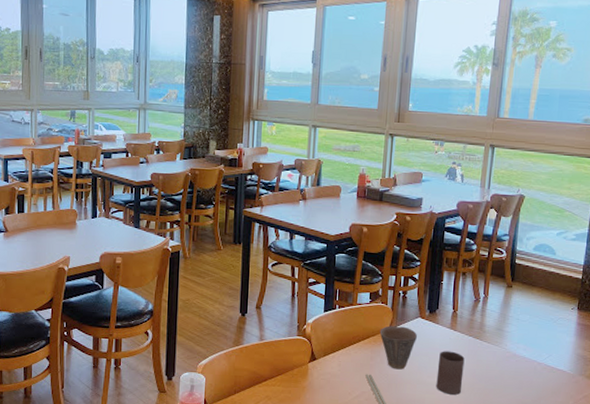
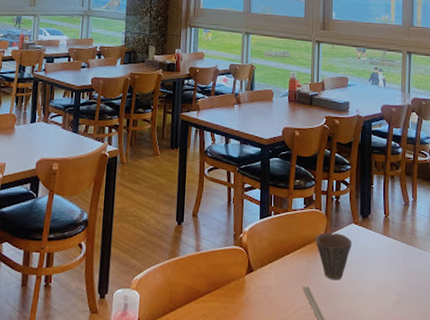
cup: present [436,351,465,395] -> none [373,258,399,307]

